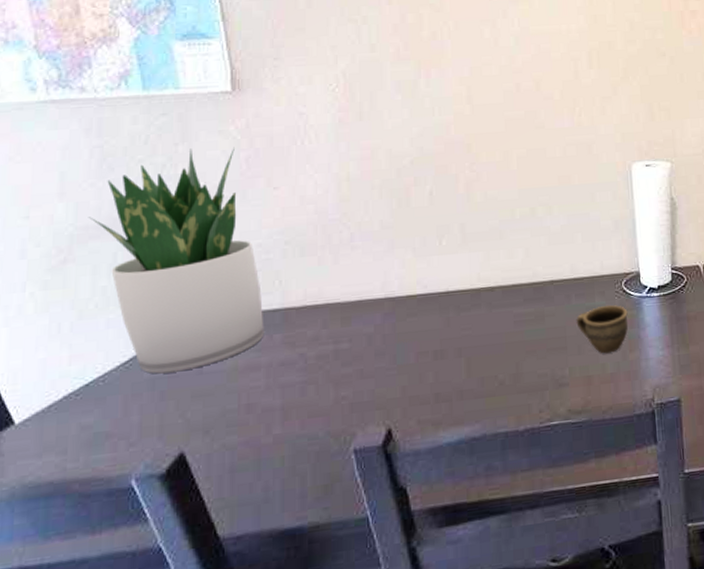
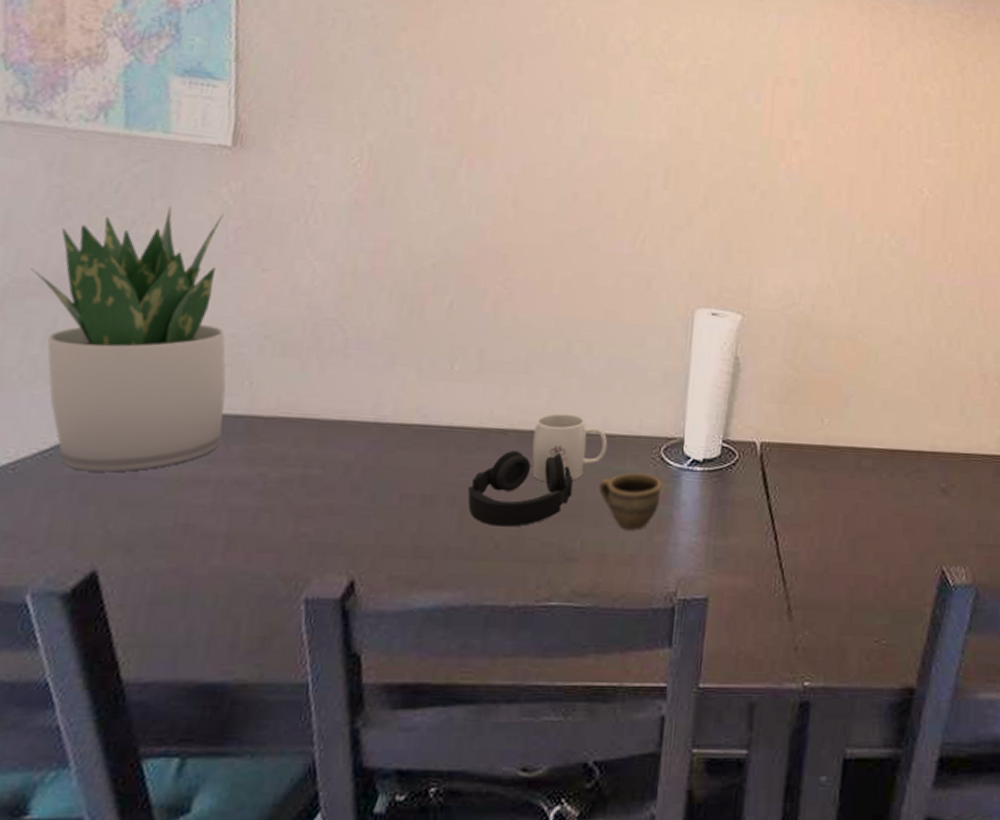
headphones: none [469,300,556,367] -> present [467,451,574,527]
mug: none [515,266,578,326] -> present [531,413,608,483]

